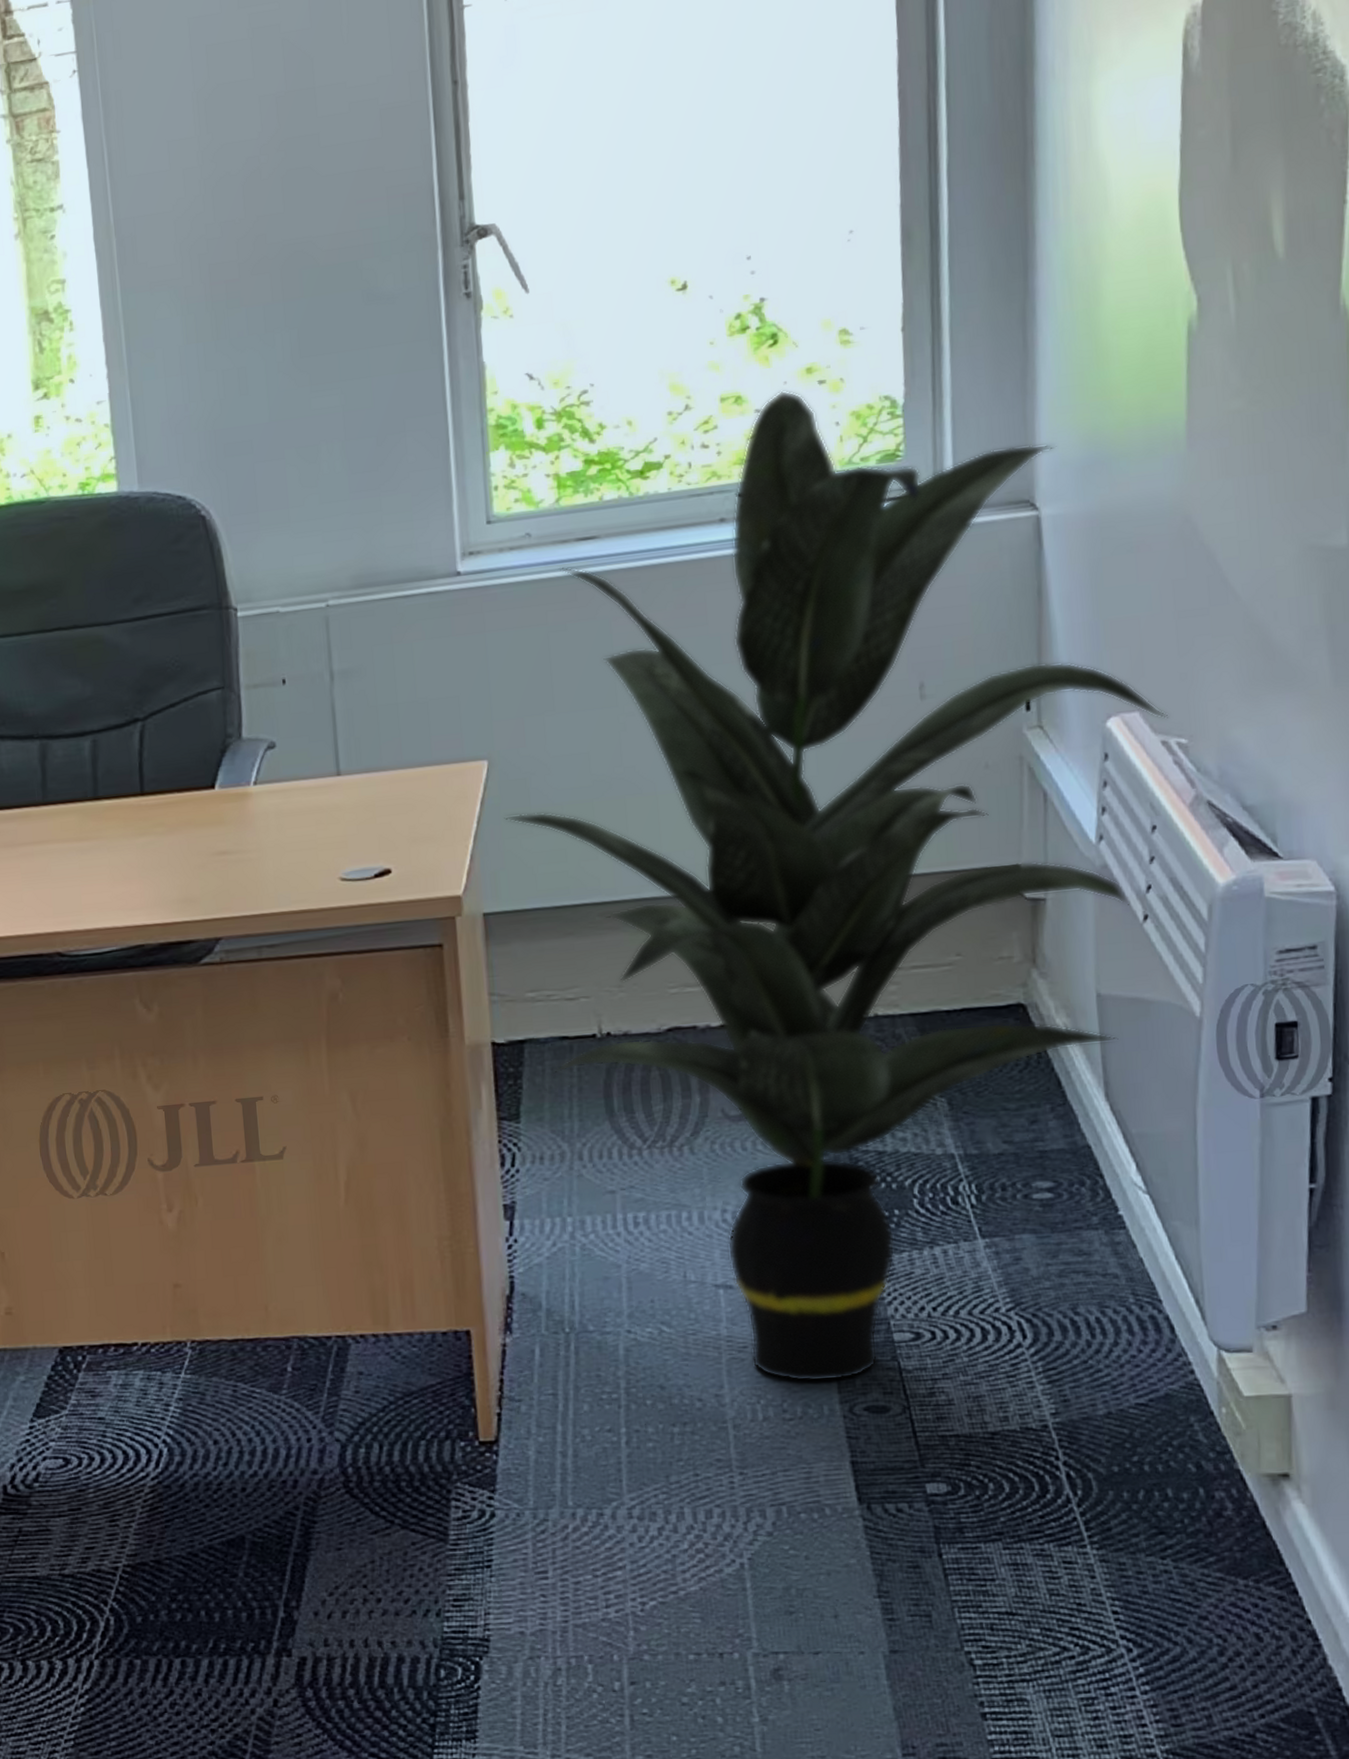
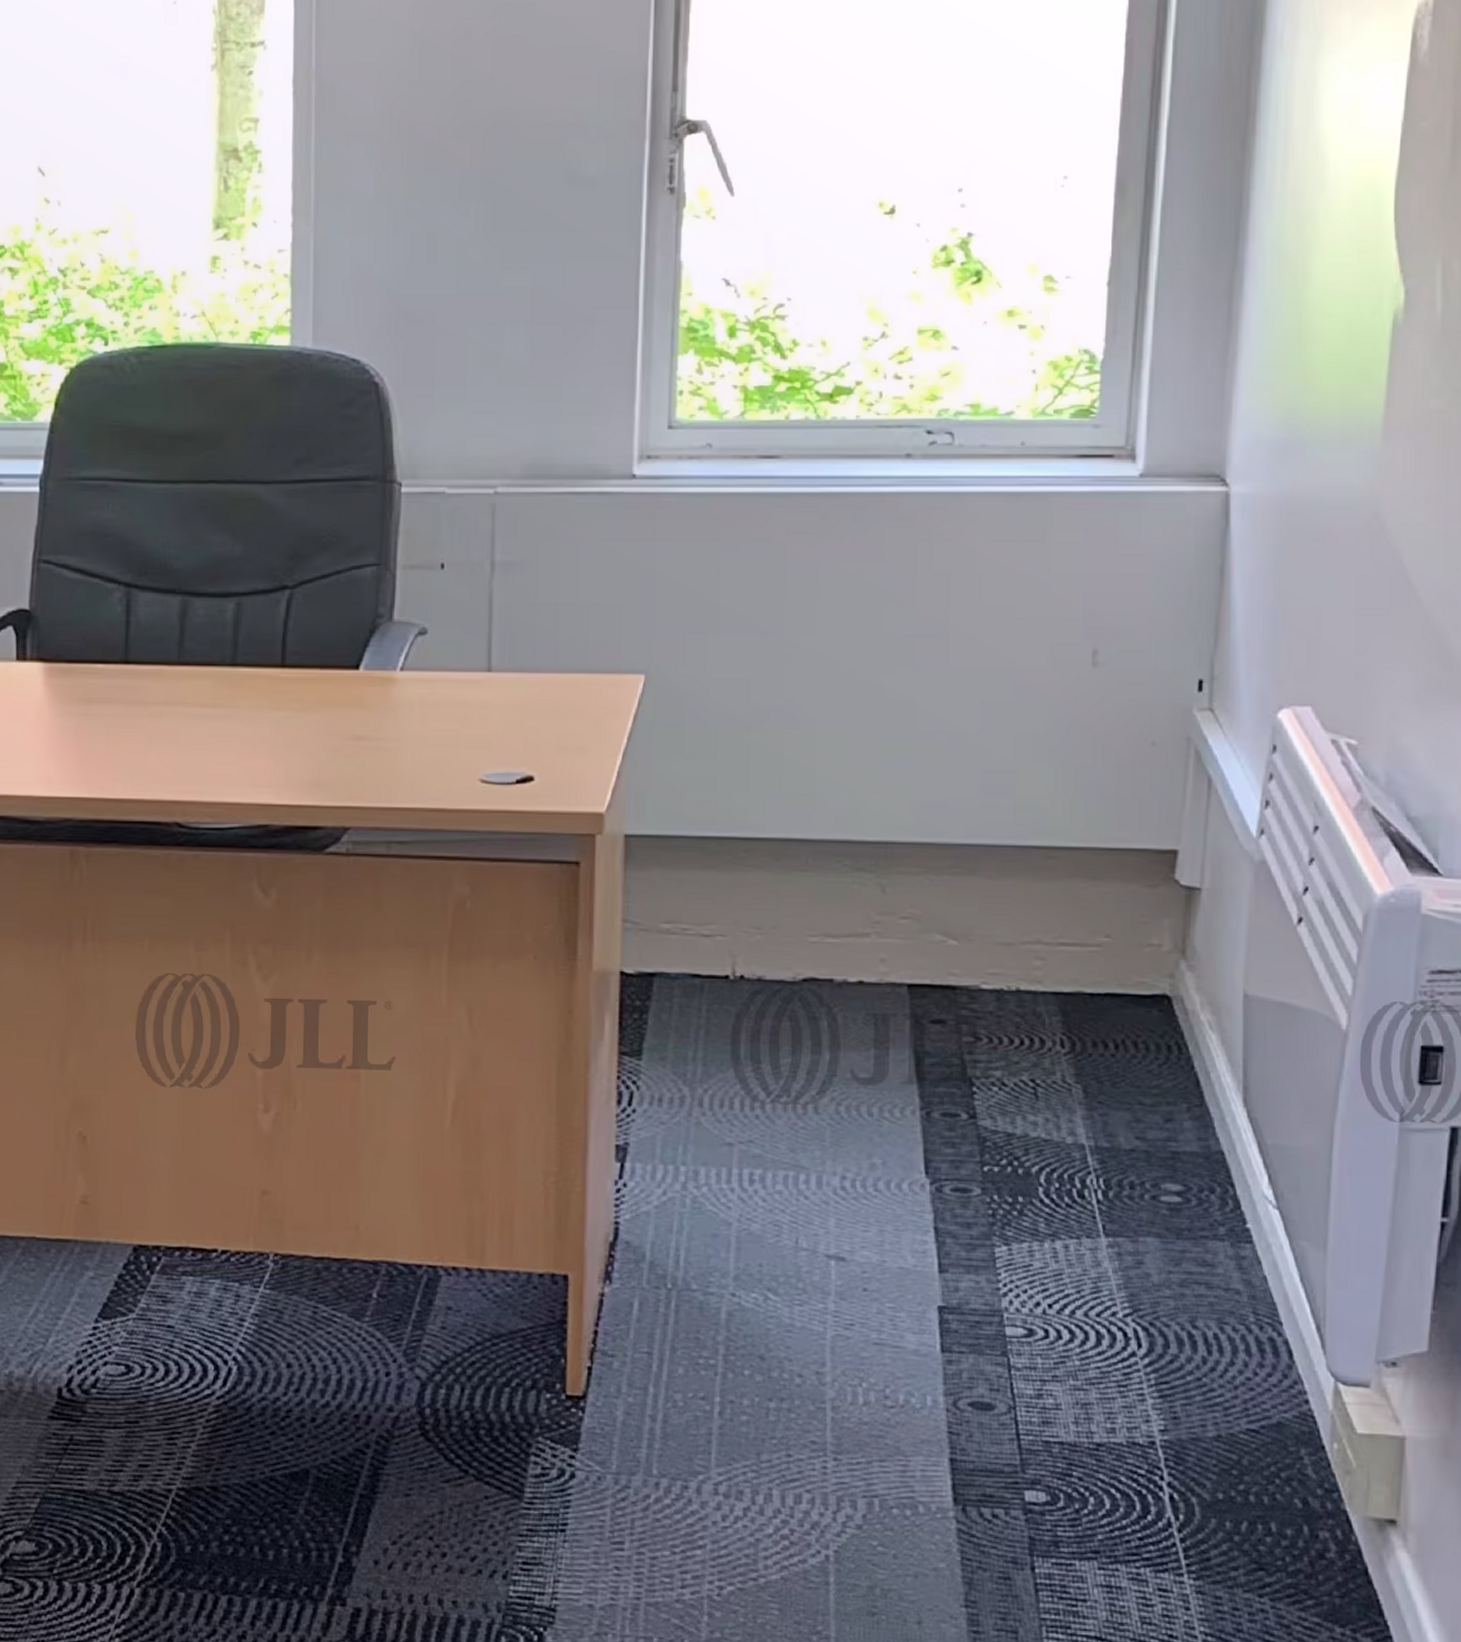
indoor plant: present [504,390,1169,1383] -> none [656,330,1341,1371]

